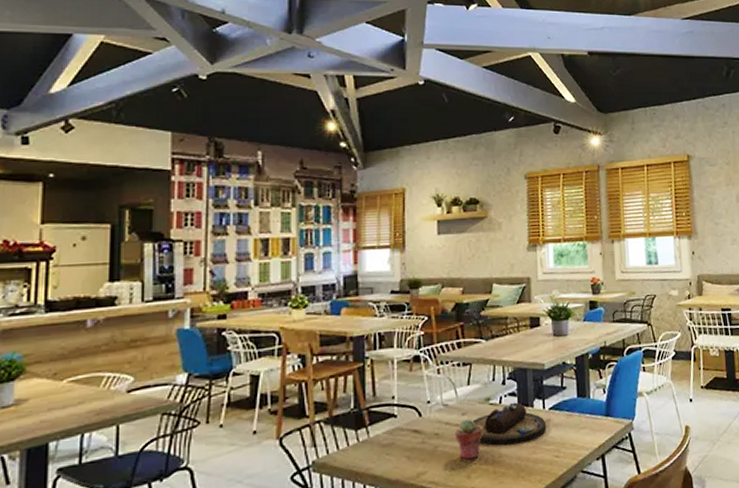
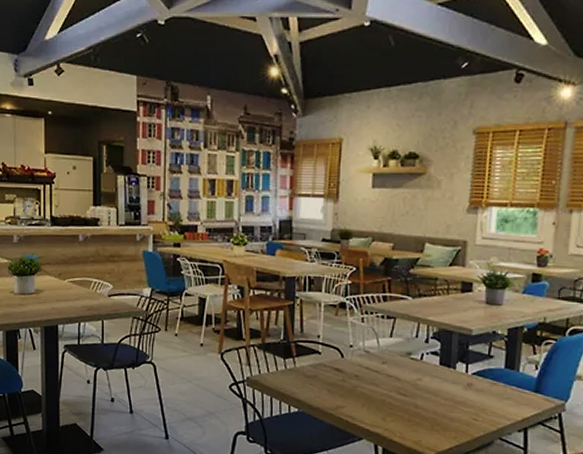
potted succulent: present [455,418,482,460] -> none [374,367,401,405]
decorative bowl: present [472,402,547,446] -> none [391,361,468,401]

